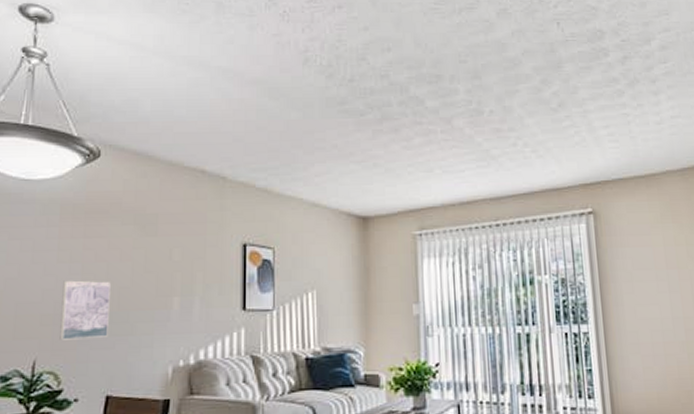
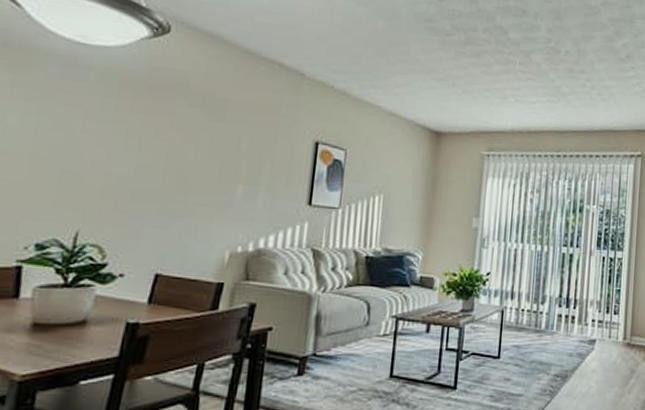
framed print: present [59,280,111,340] -> none [108,154,170,216]

